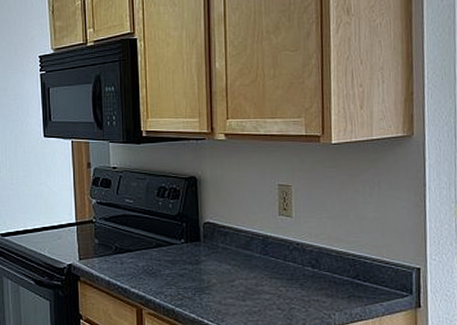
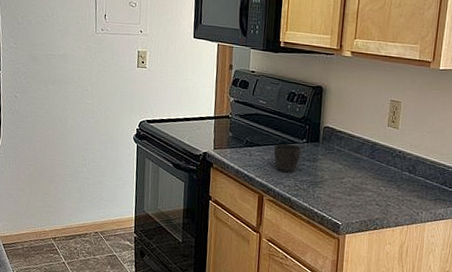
cup: none [148,246,180,280] -> present [273,143,301,173]

